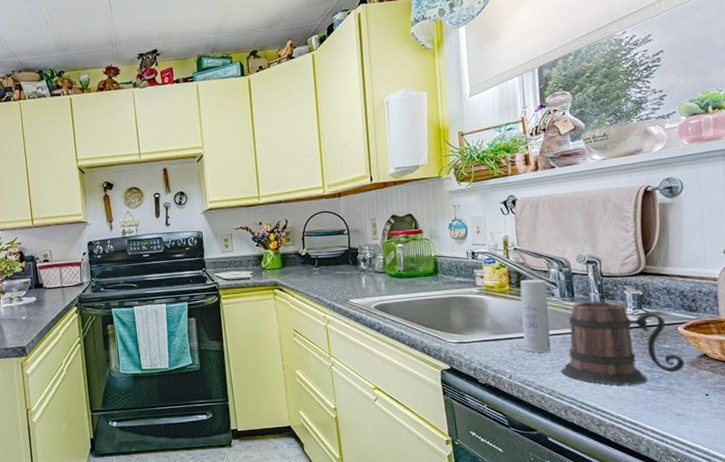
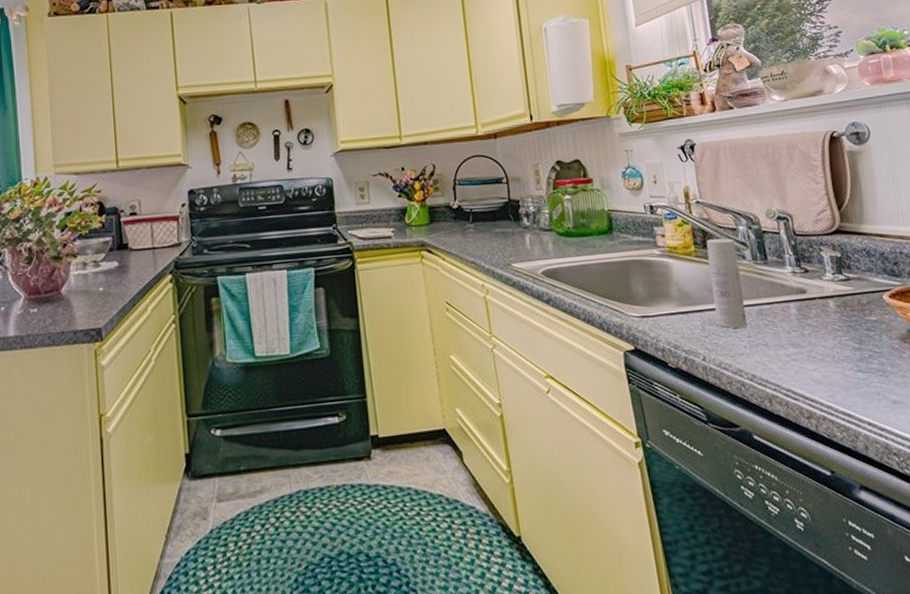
mug: present [561,301,685,385] -> none [760,264,895,367]

